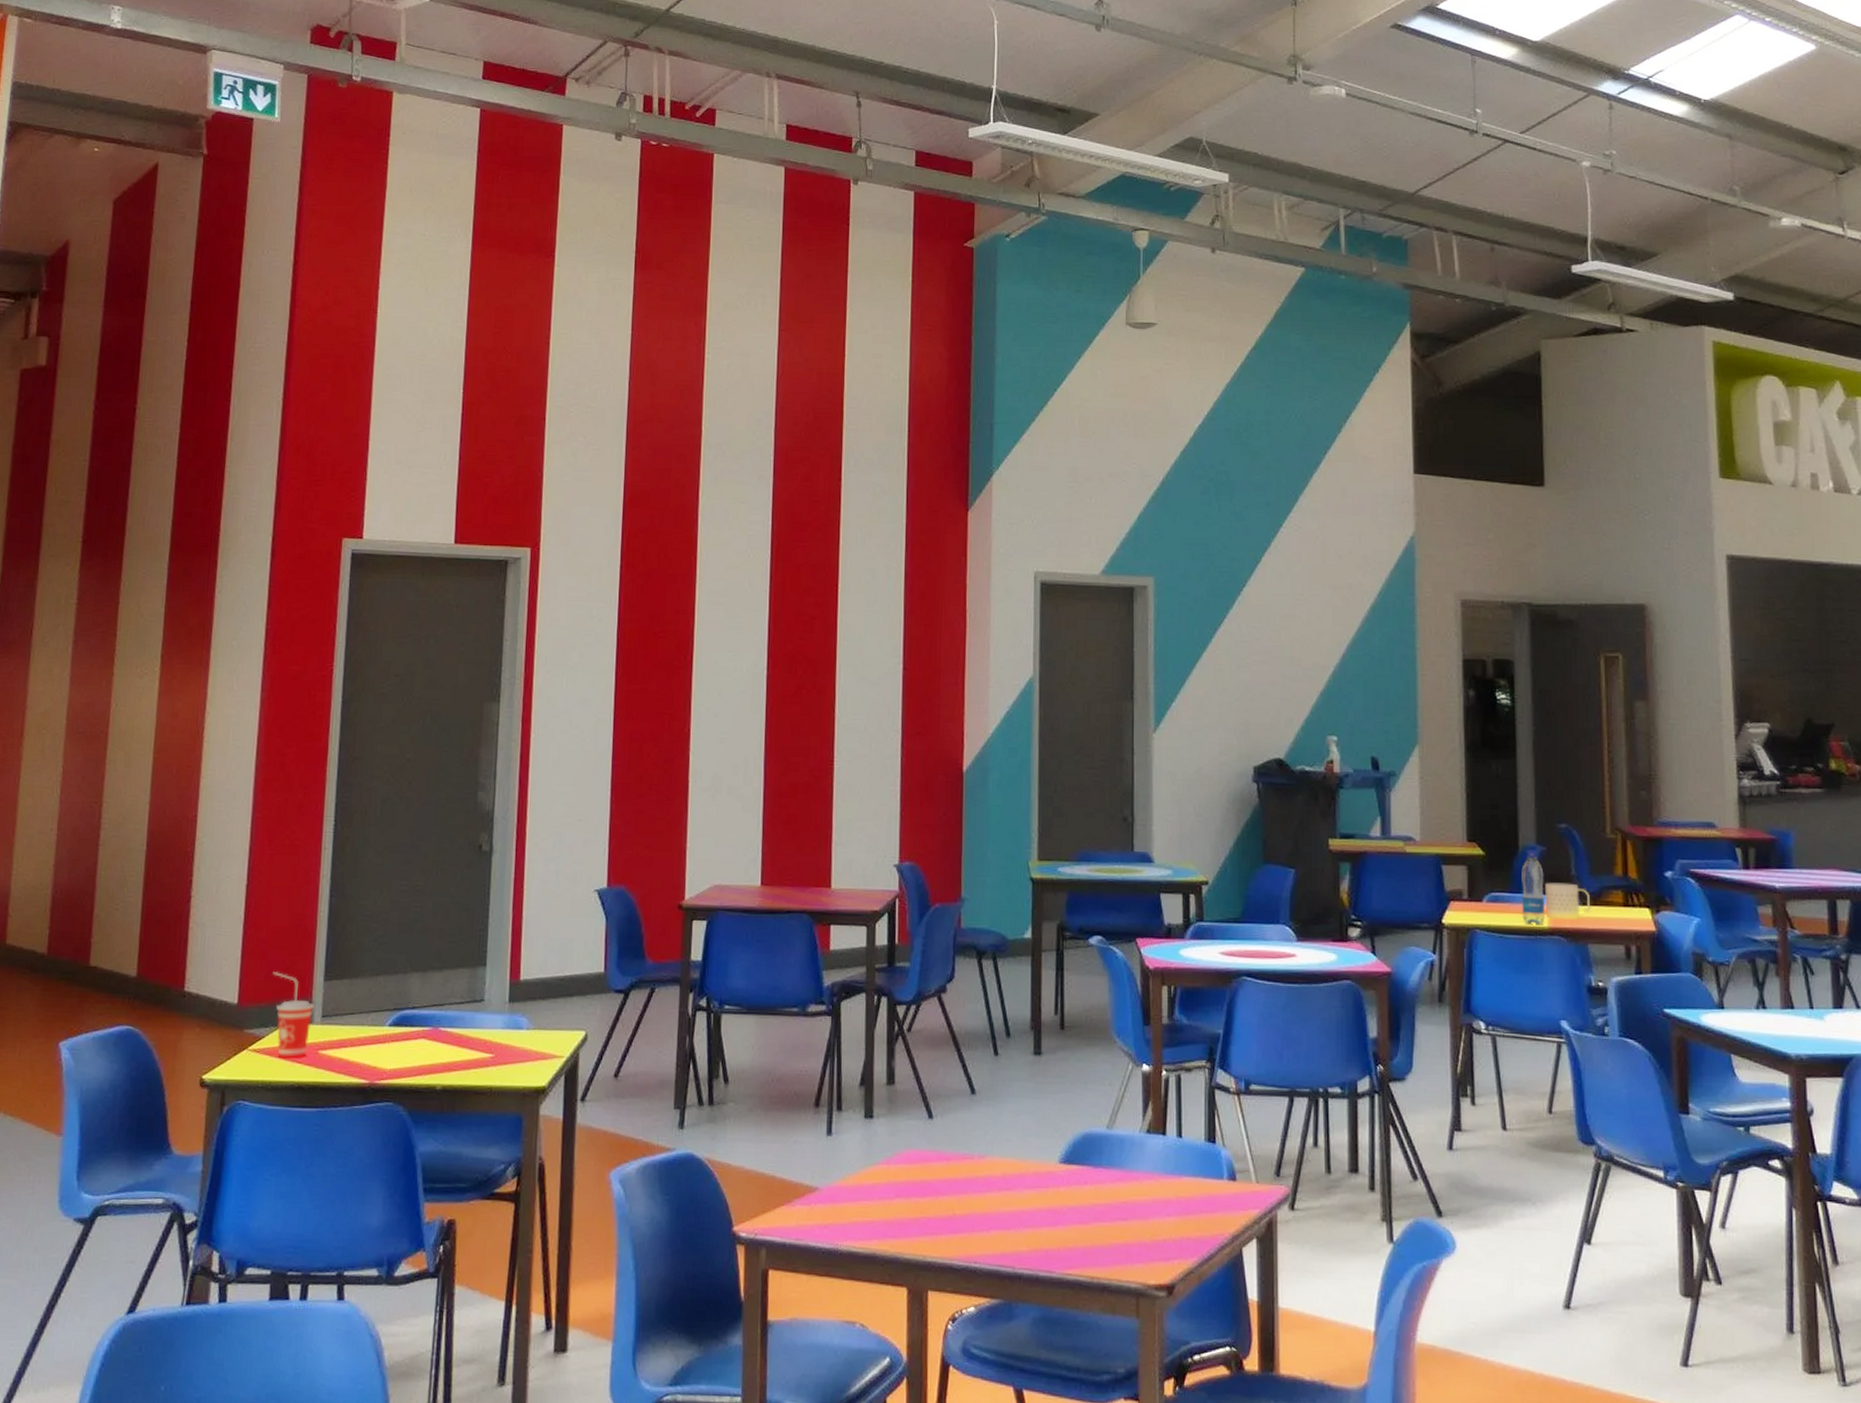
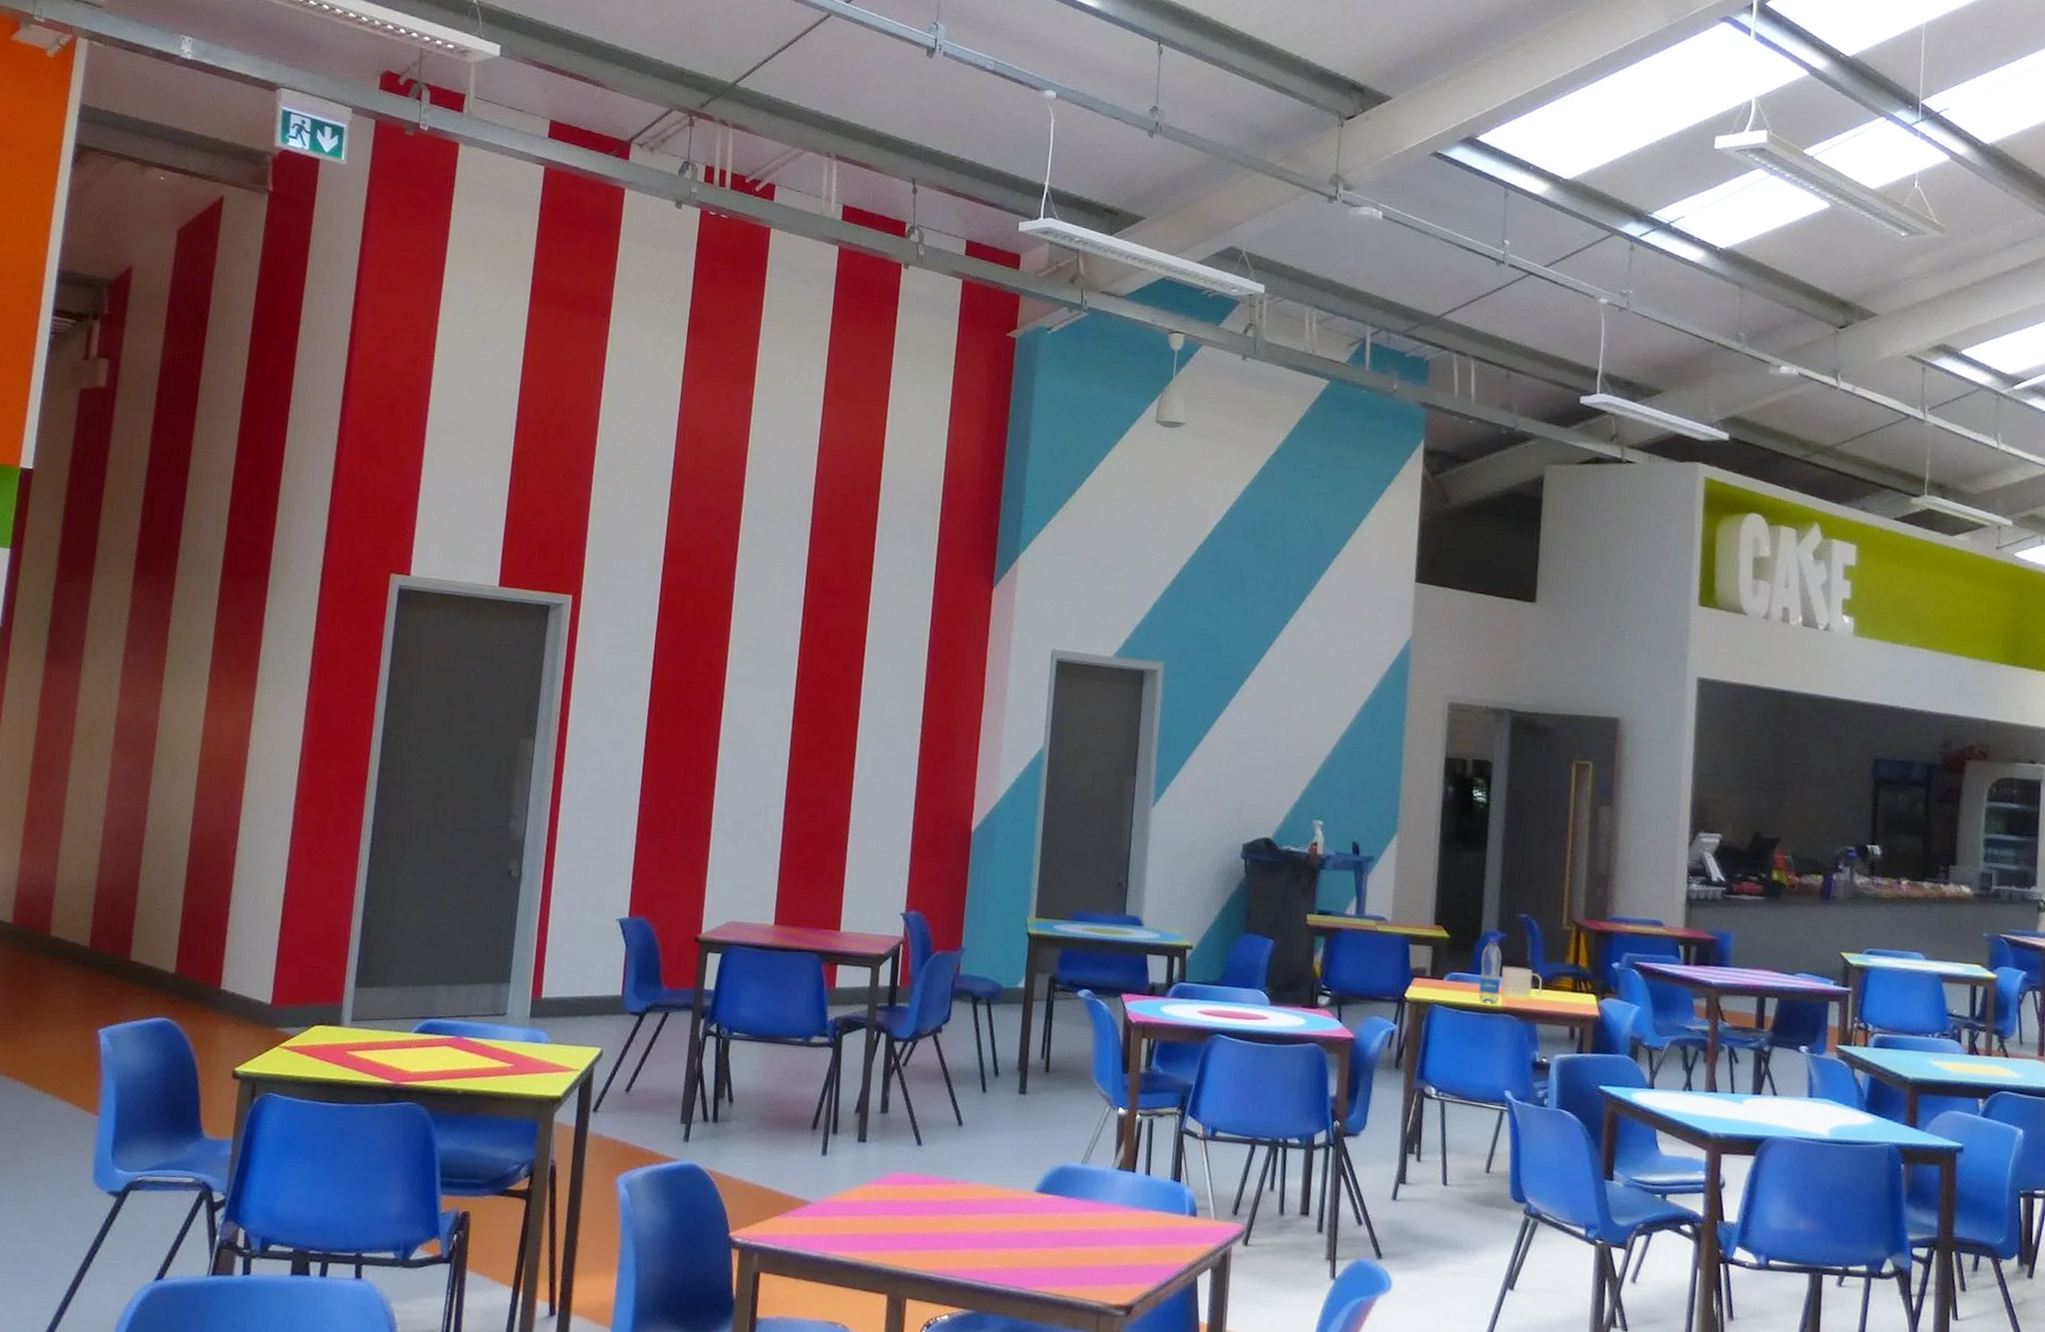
beverage cup: present [273,972,314,1059] -> none [306,976,345,1058]

